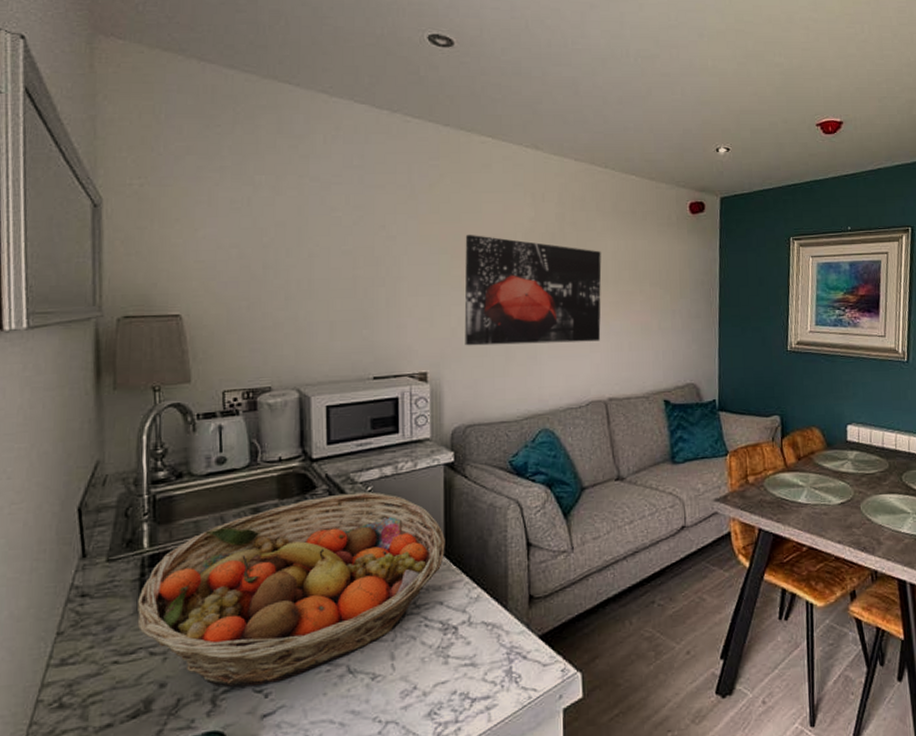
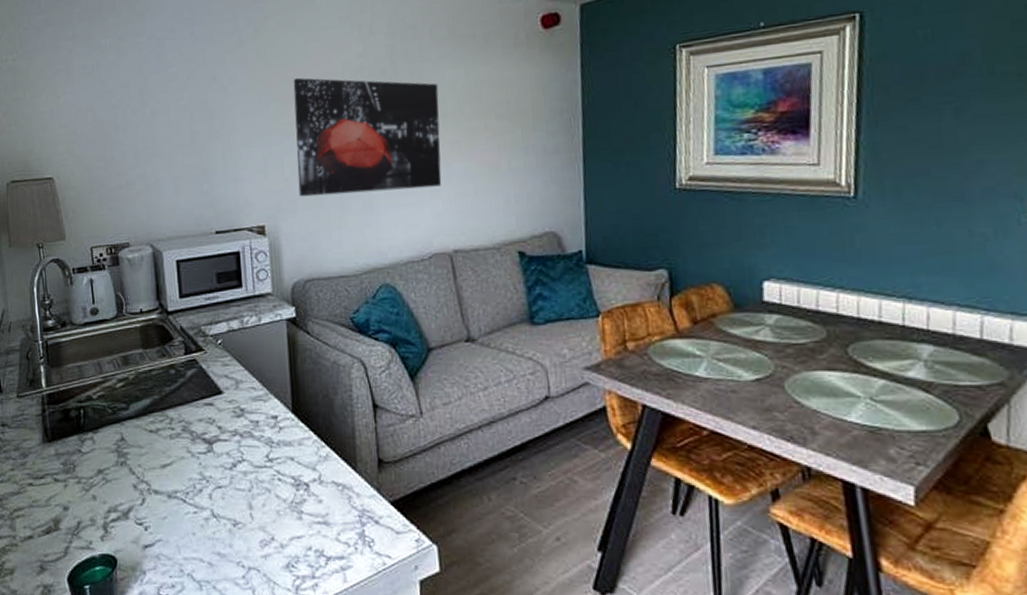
fruit basket: present [137,492,445,687] -> none [42,345,293,519]

